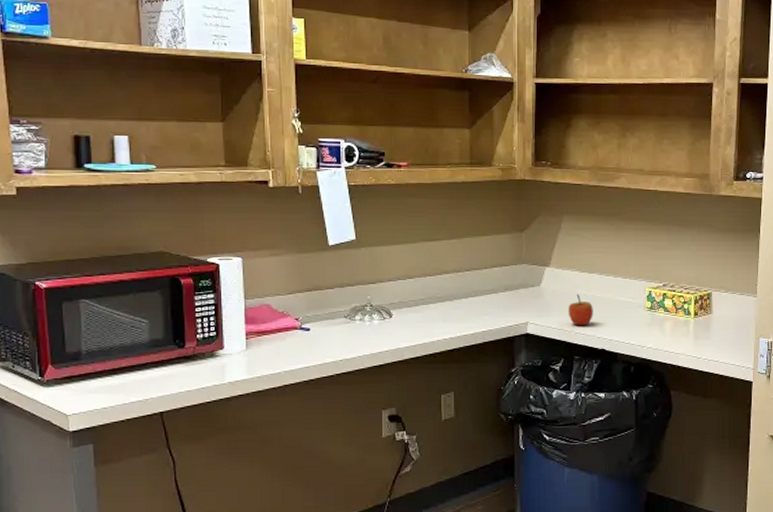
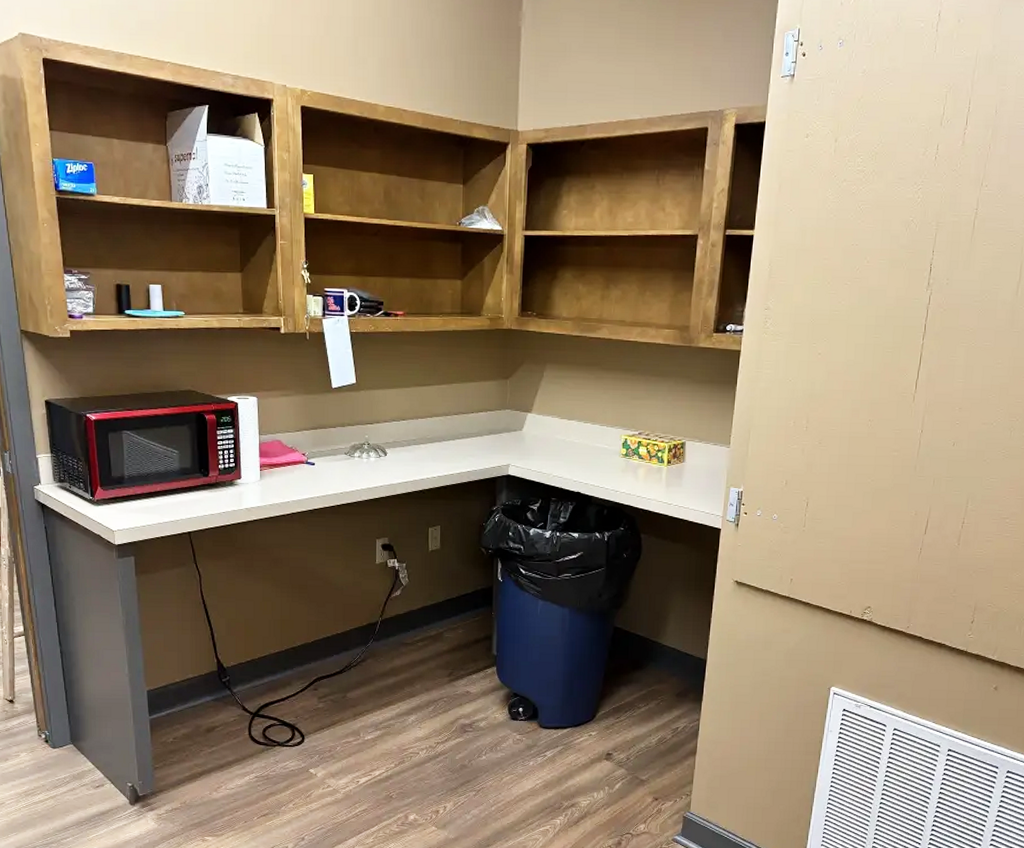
apple: present [568,293,593,326] -> none [547,439,571,470]

